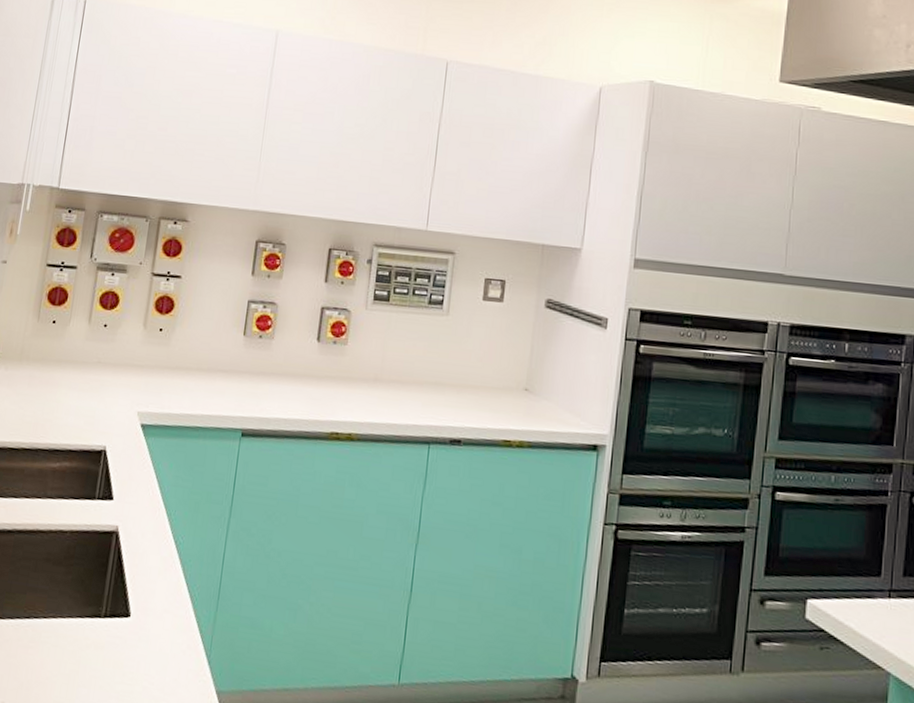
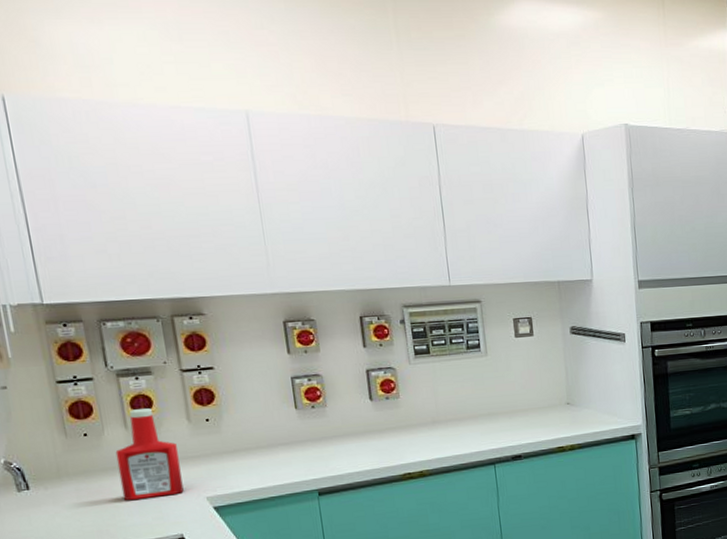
ketchup bottle: none [66,305,127,403] -> present [115,408,184,501]

